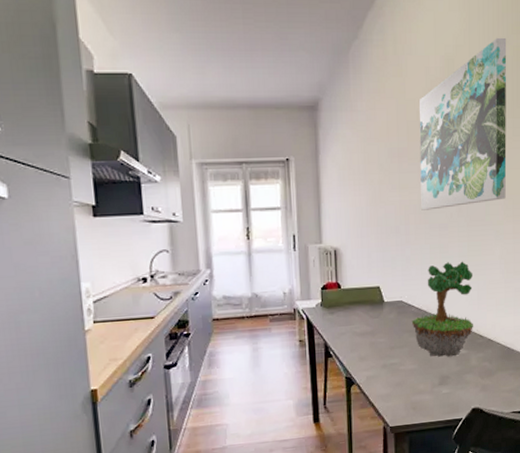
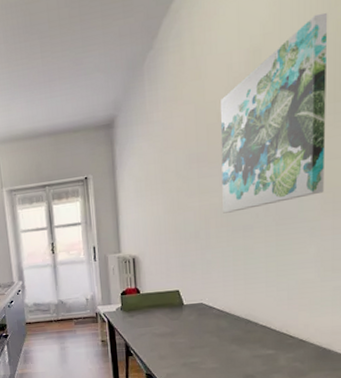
plant: present [411,261,474,357] -> none [212,261,283,357]

